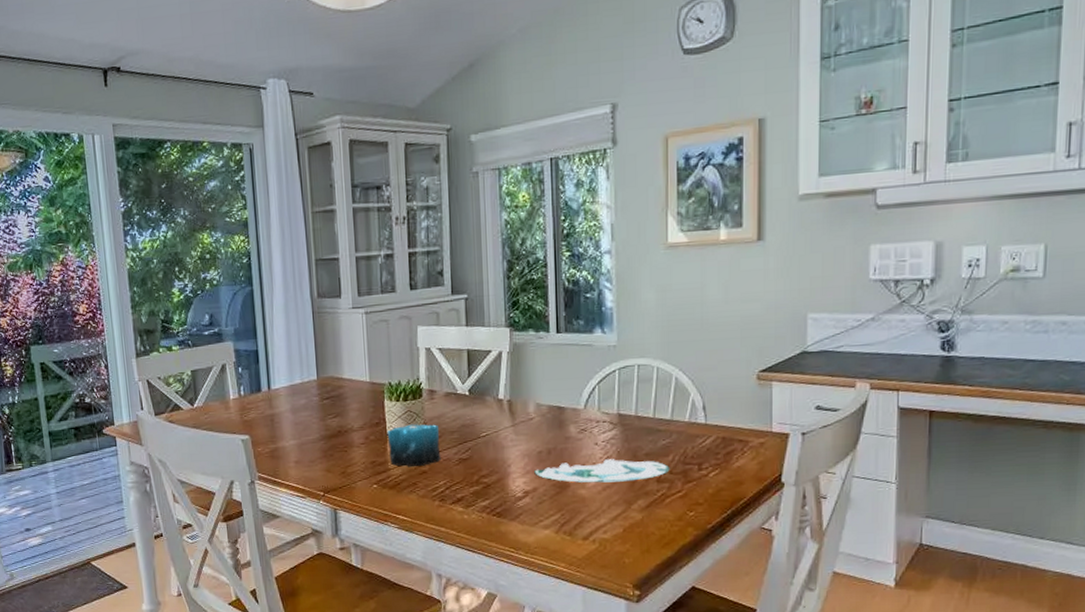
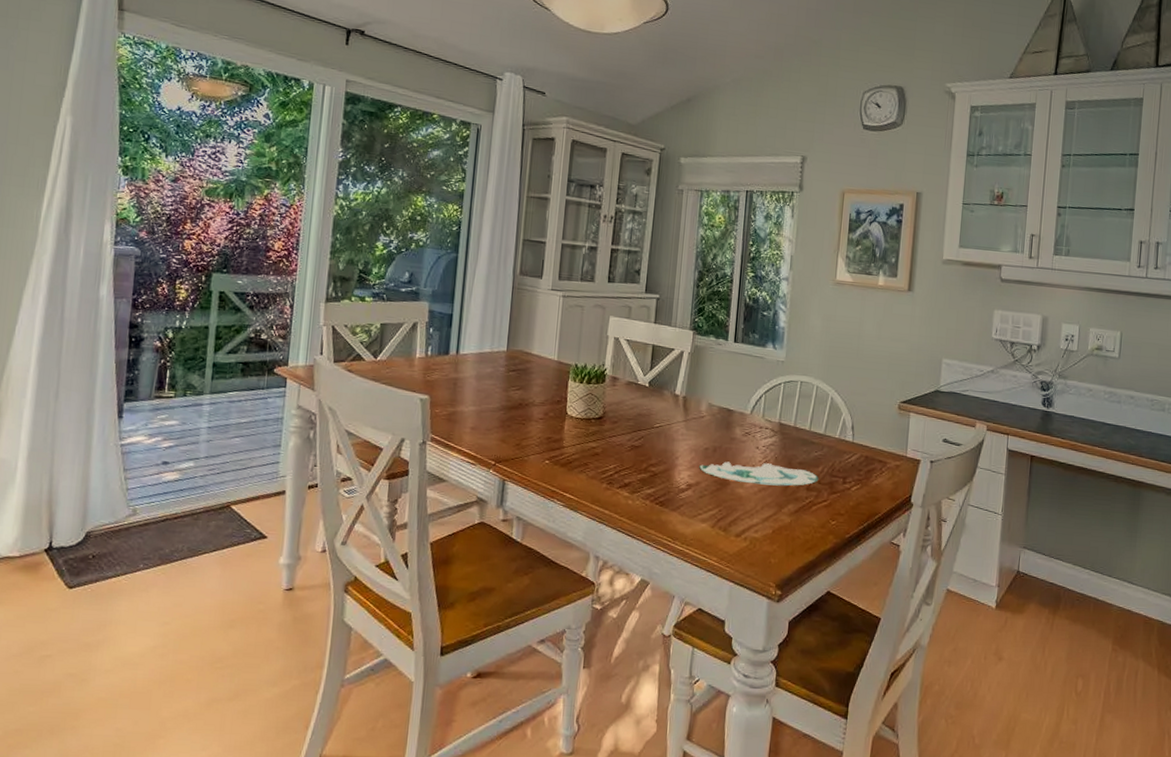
candle: present [387,422,441,467] -> none [565,406,617,449]

